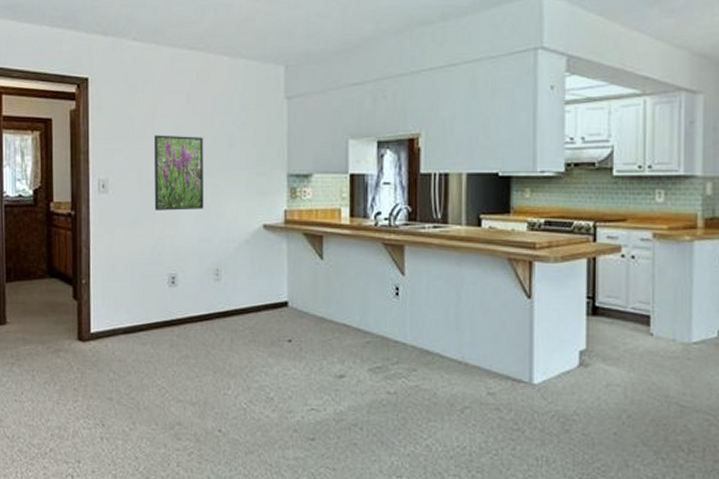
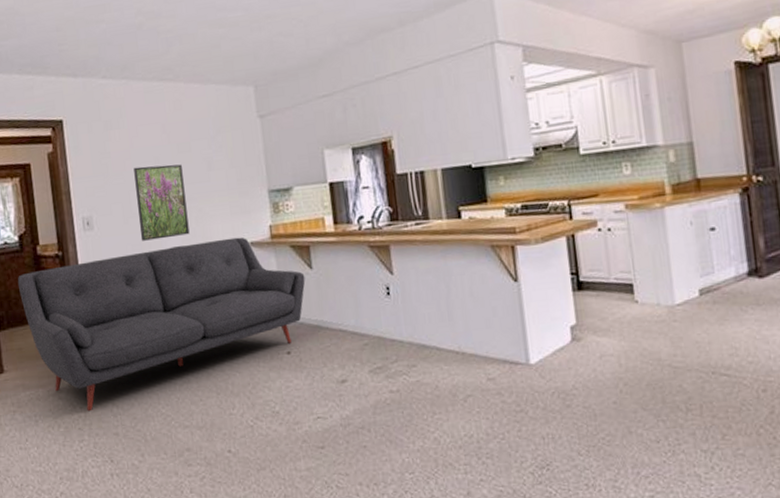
sofa: none [28,218,315,373] -> present [17,237,306,412]

